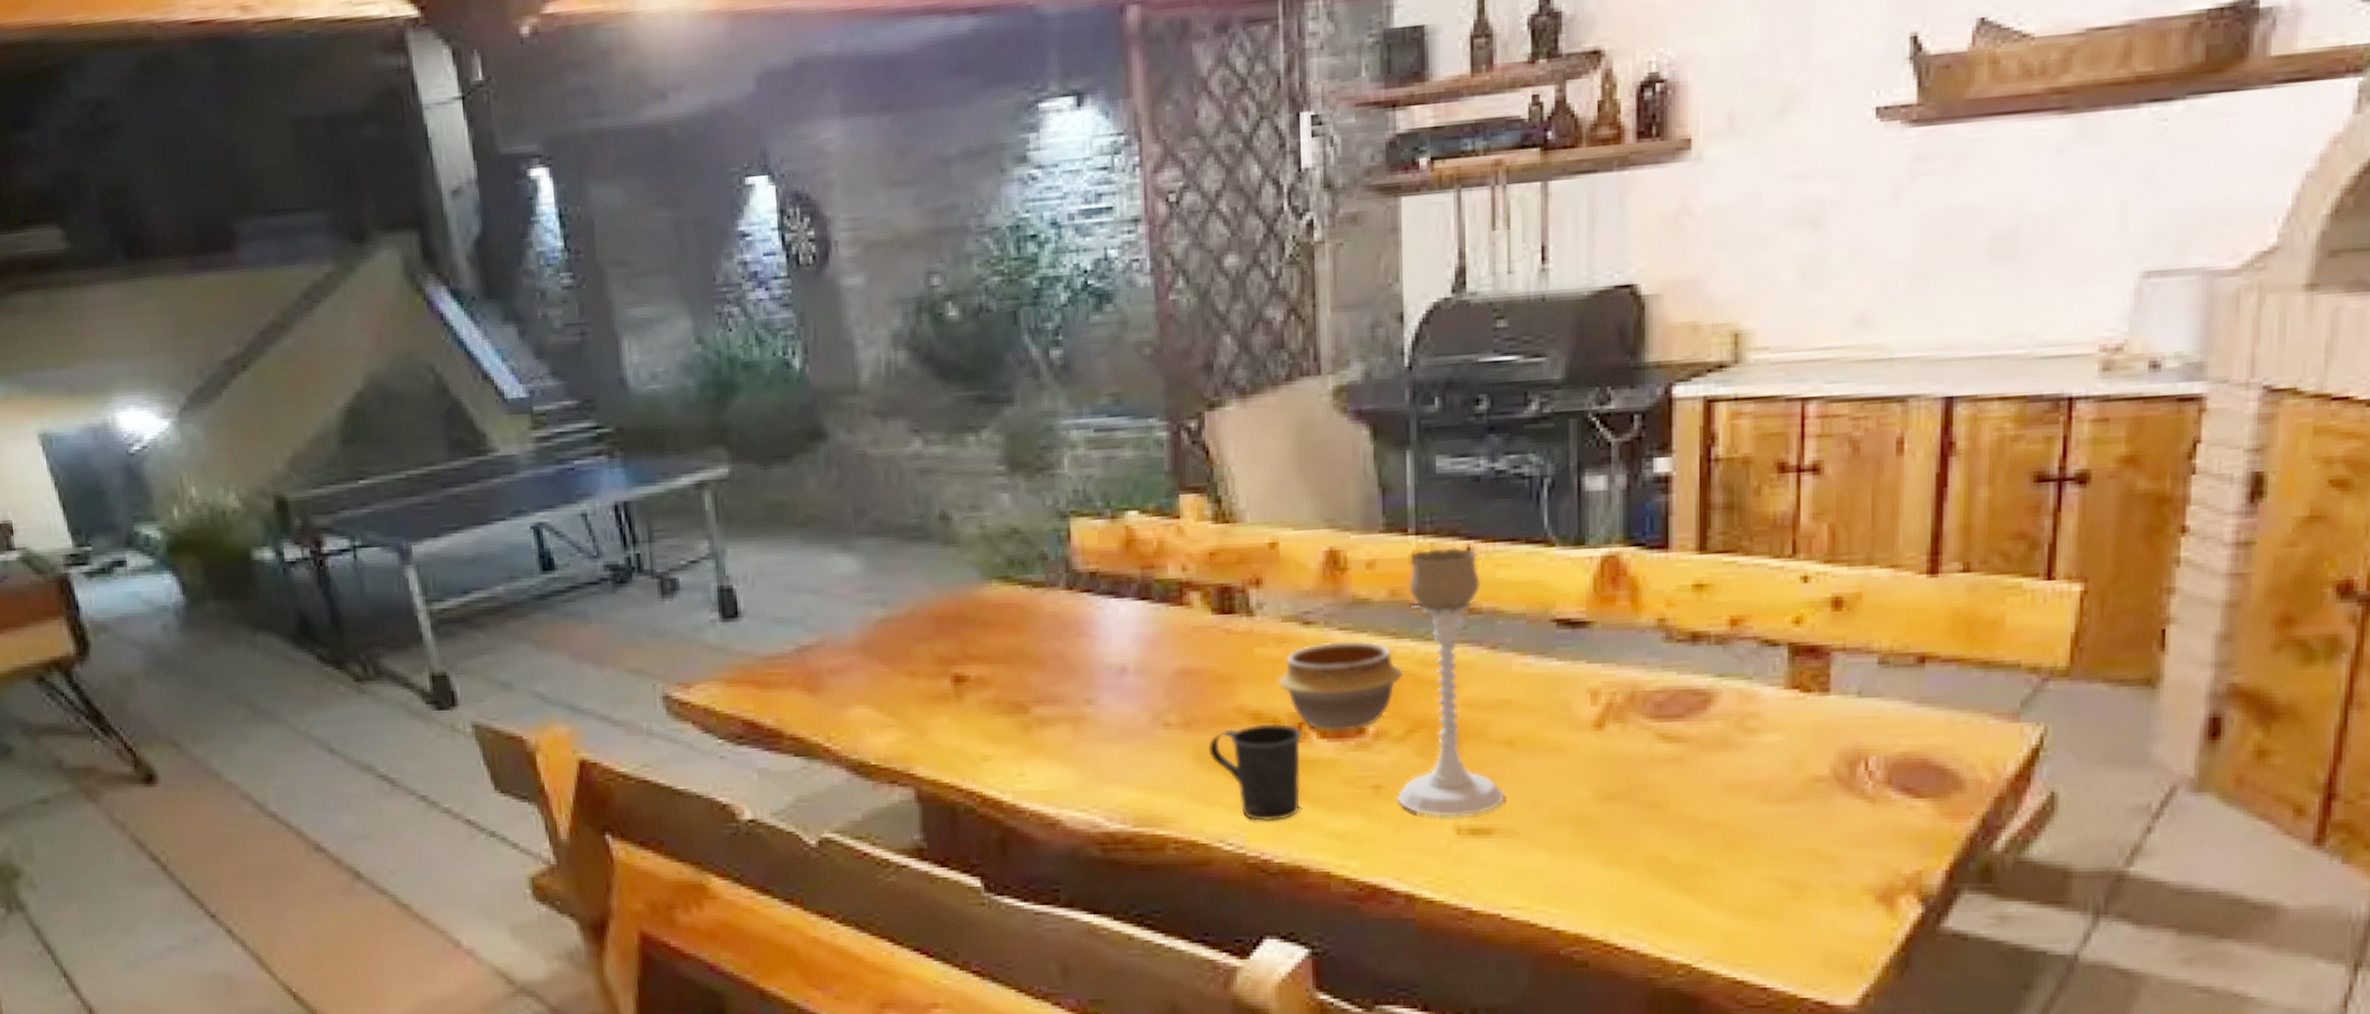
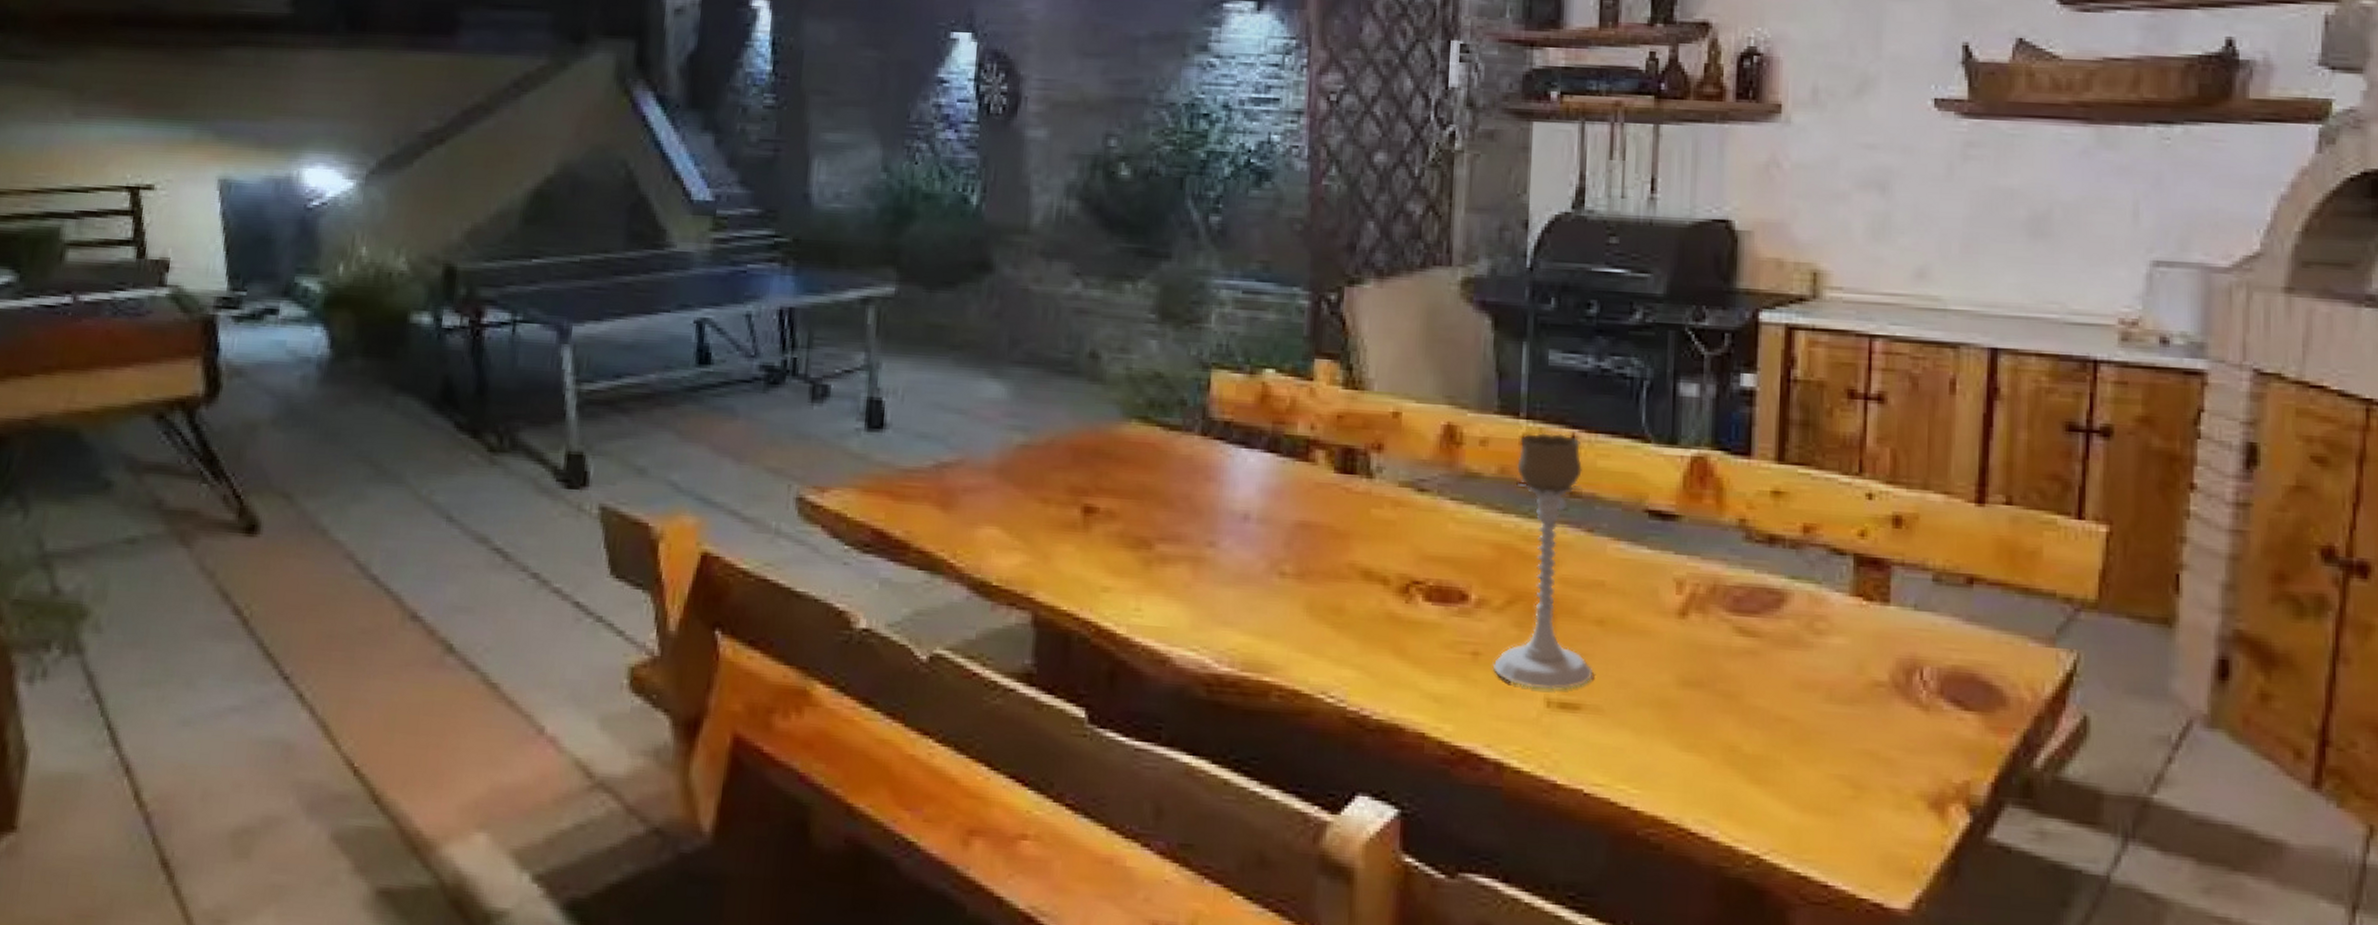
mug: present [1208,724,1303,821] -> none [1319,581,1409,678]
bowl: present [1277,640,1403,732] -> none [1390,510,1507,597]

